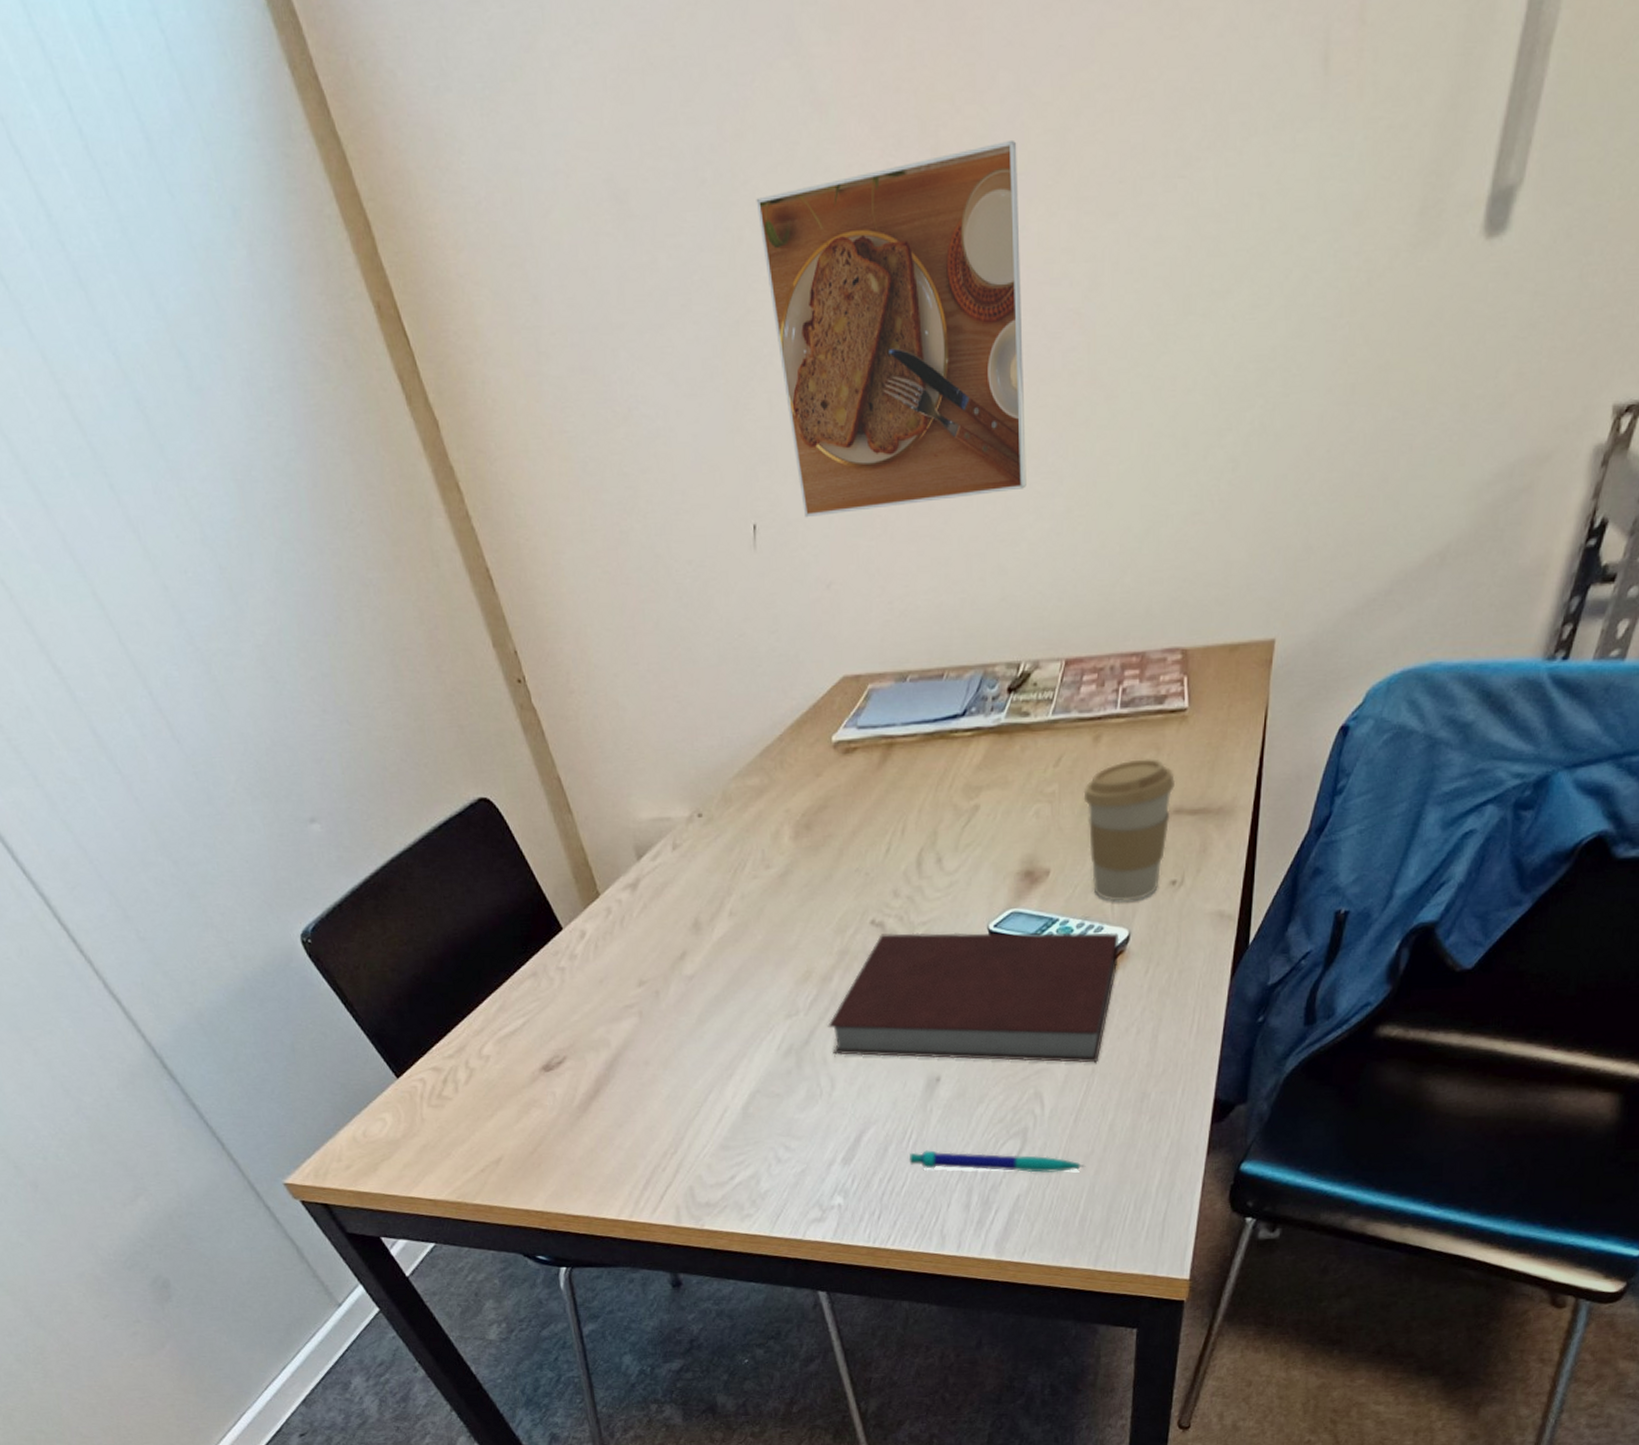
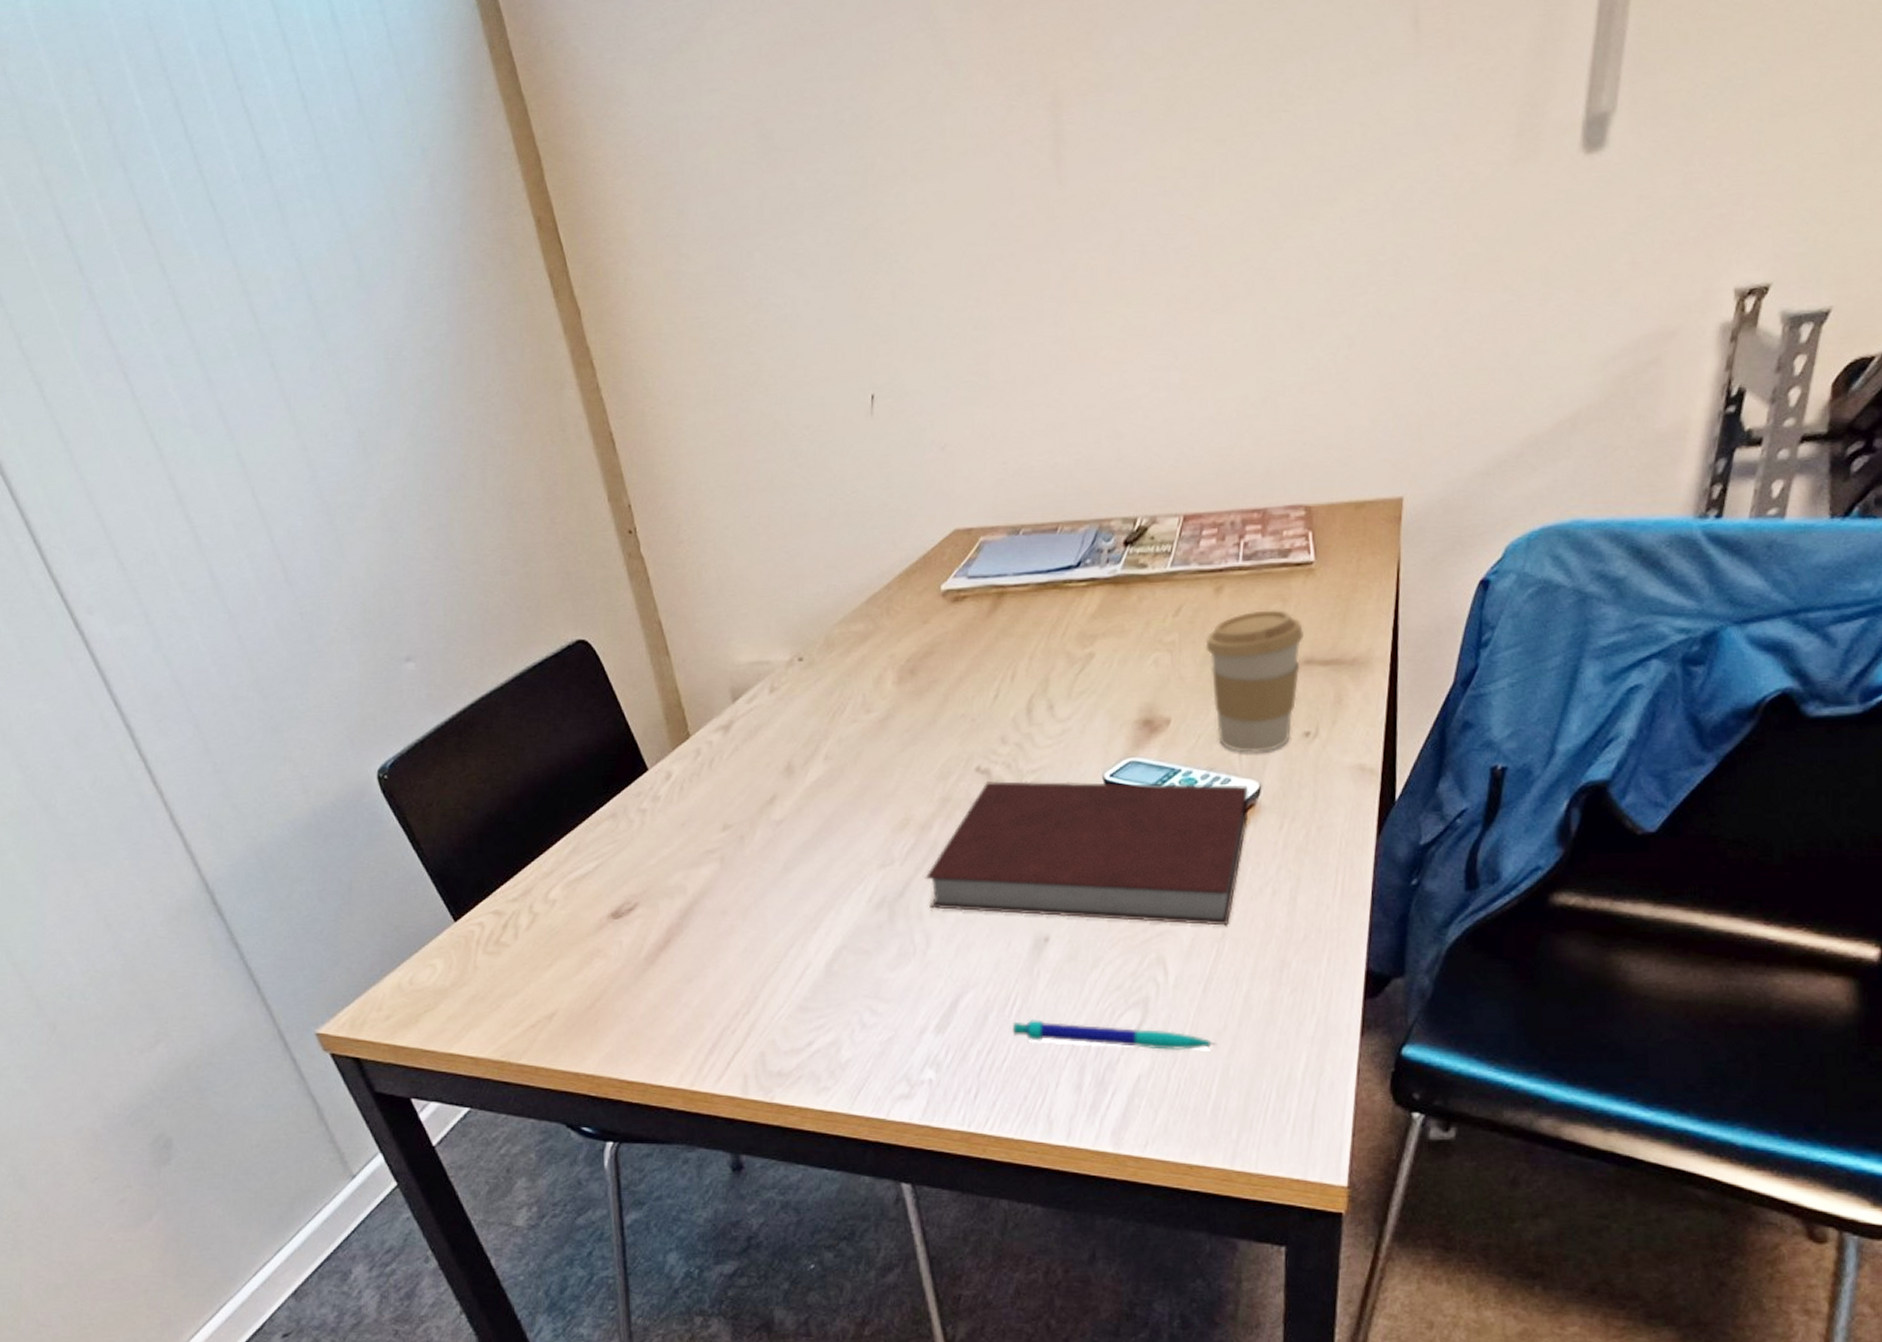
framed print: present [756,139,1027,518] -> none [889,86,1142,389]

